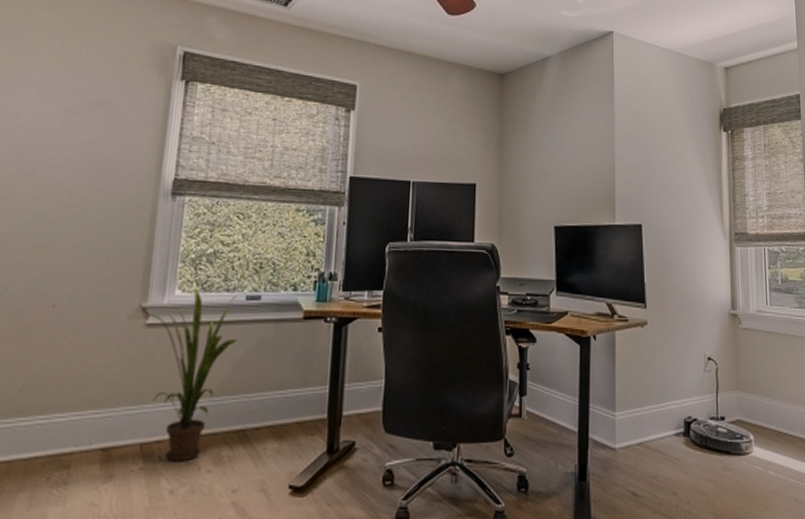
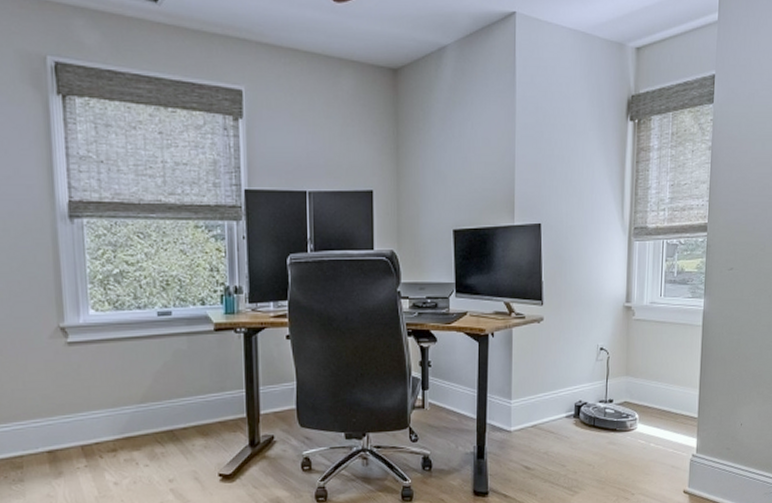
house plant: present [146,289,237,462] -> none [65,308,155,460]

